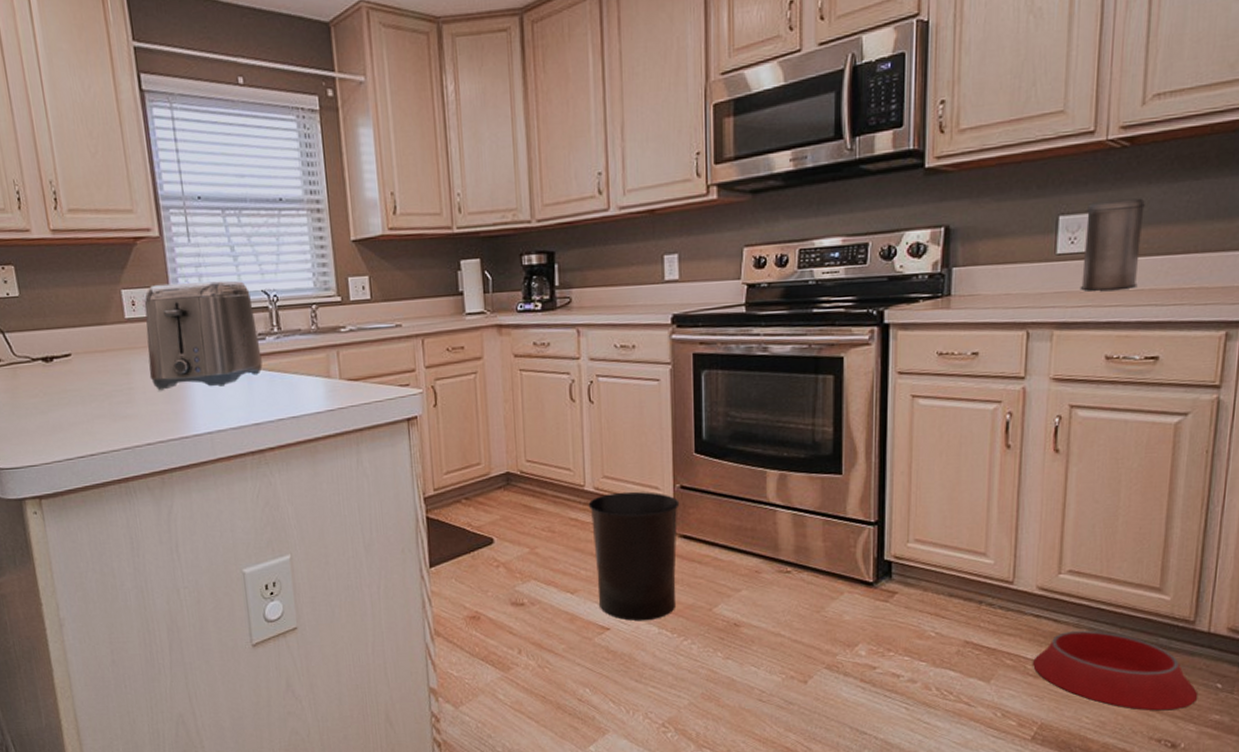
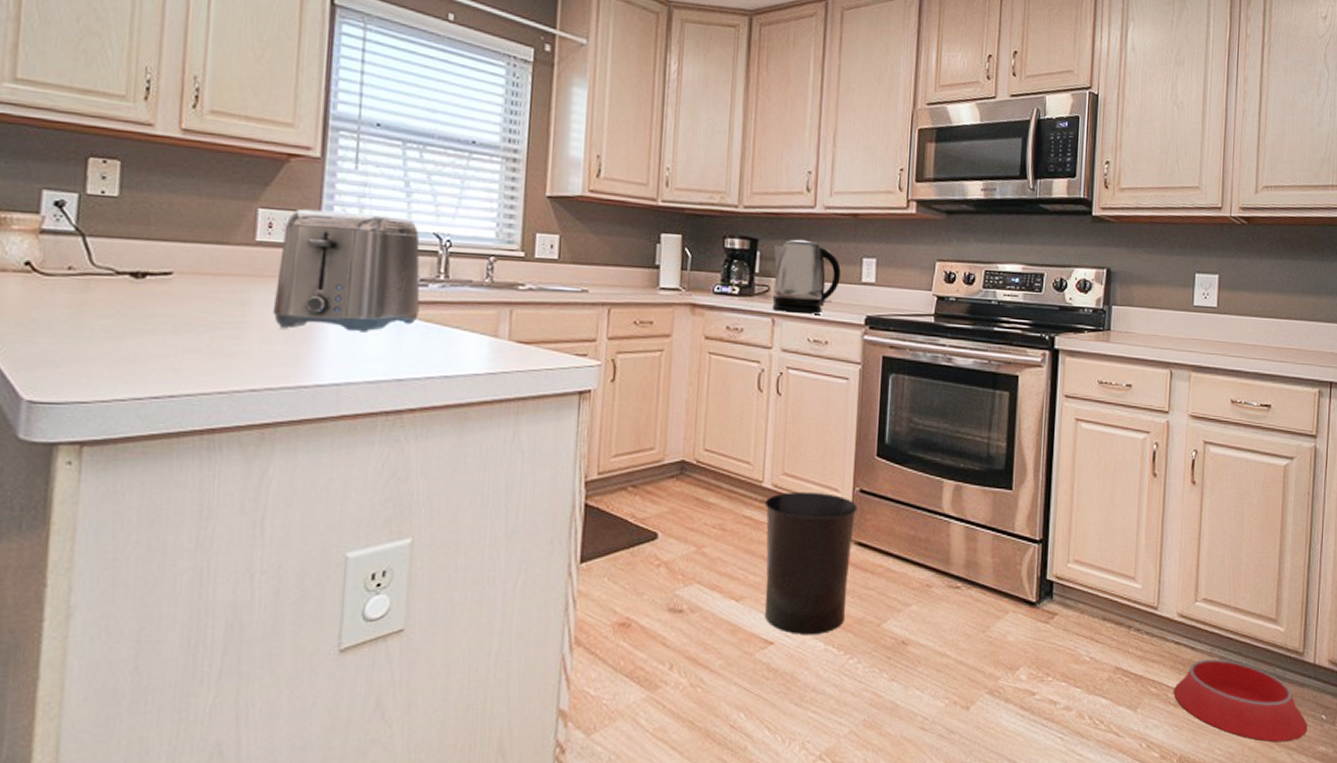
kettle: none [571,244,642,322] -> present [771,239,841,315]
canister: present [1080,198,1145,291] -> none [1211,266,1259,343]

